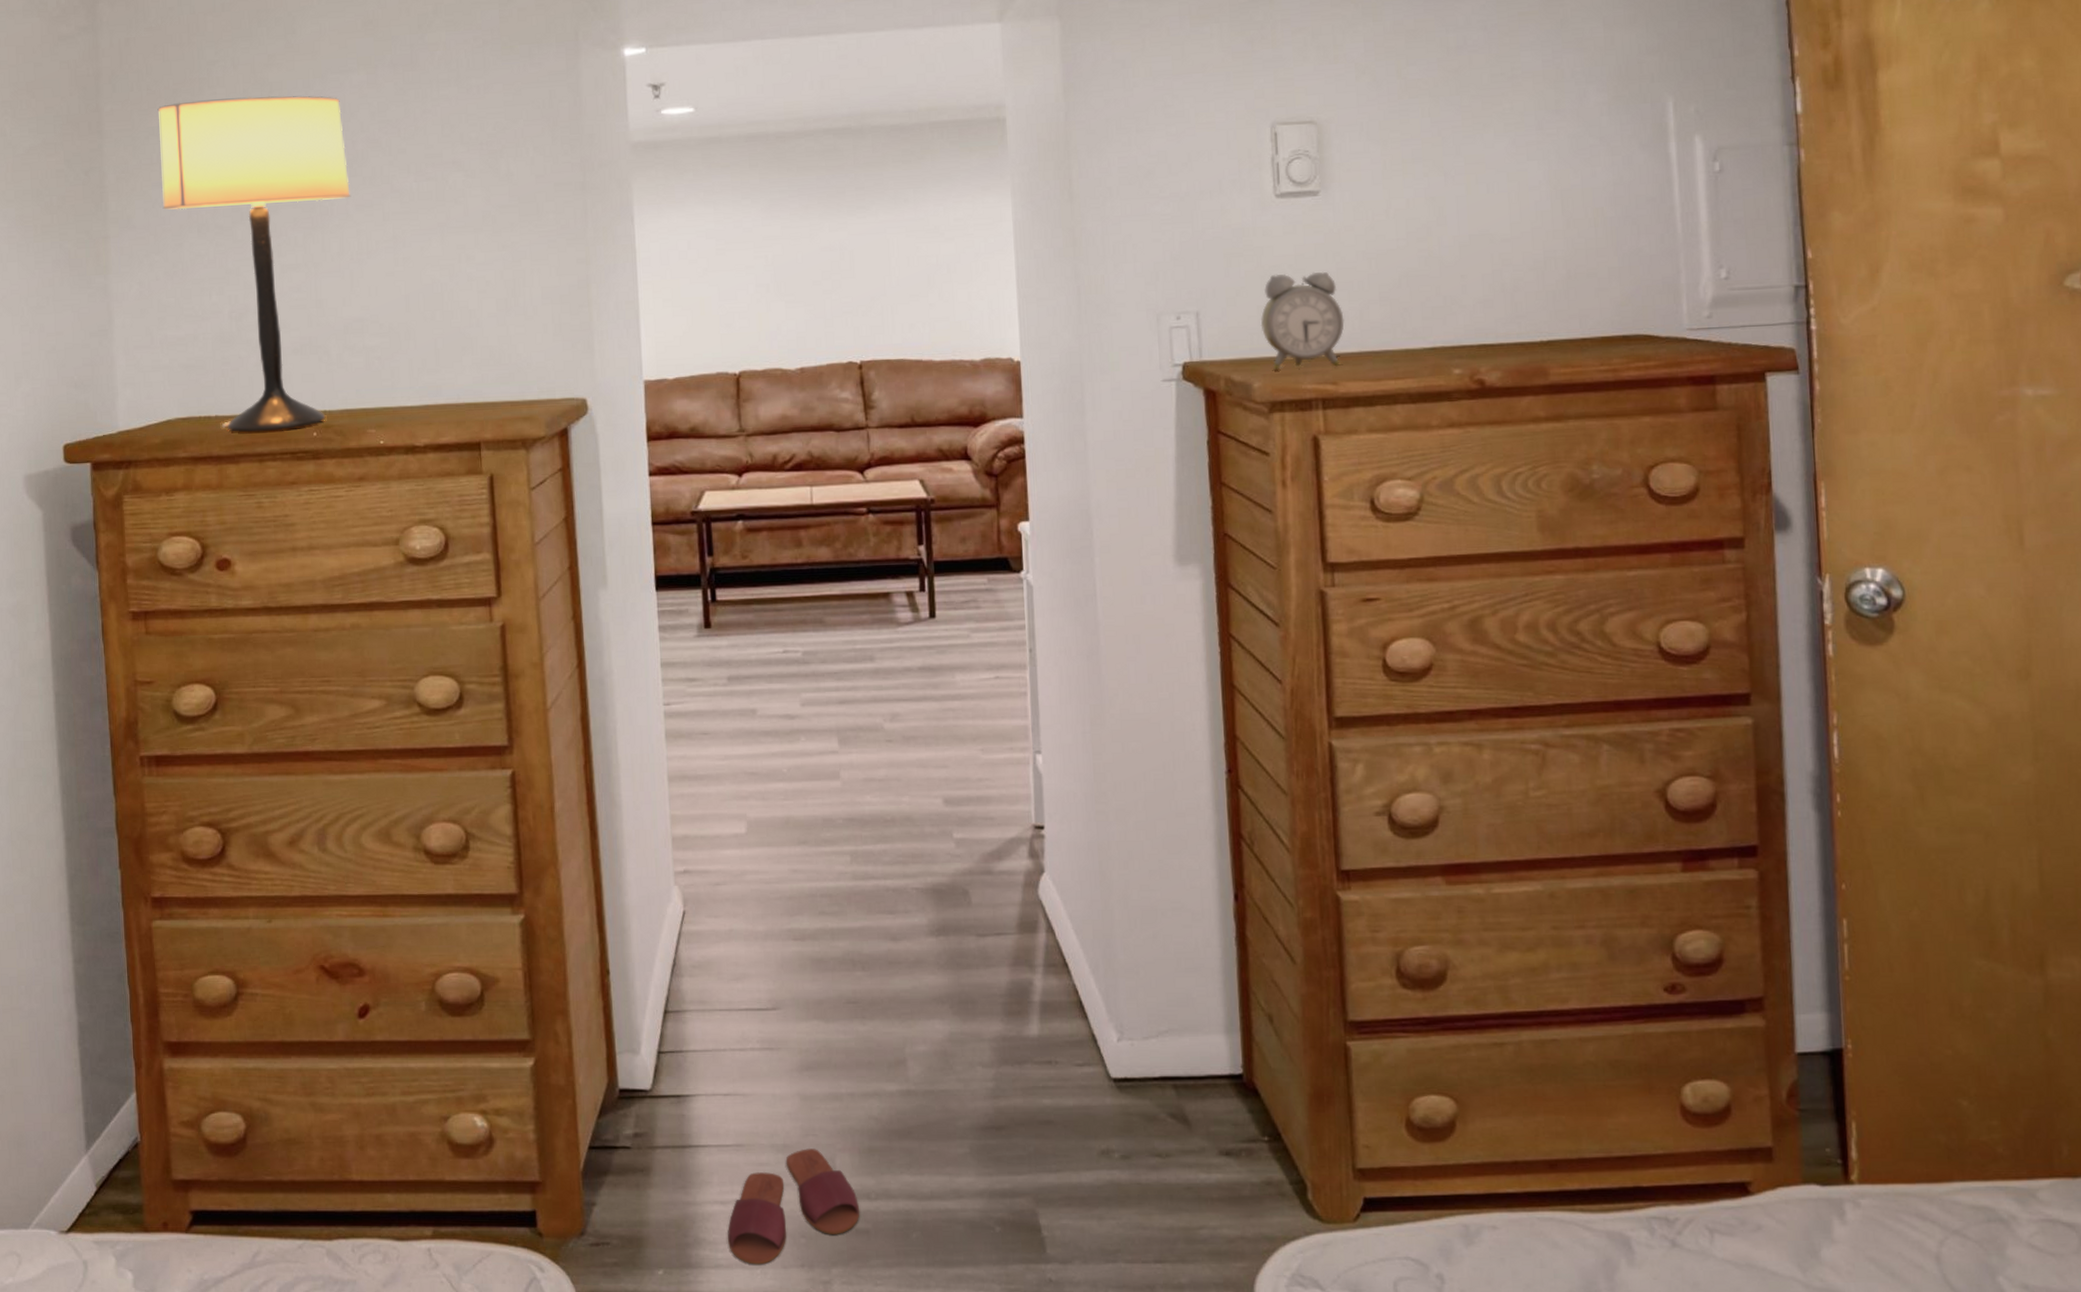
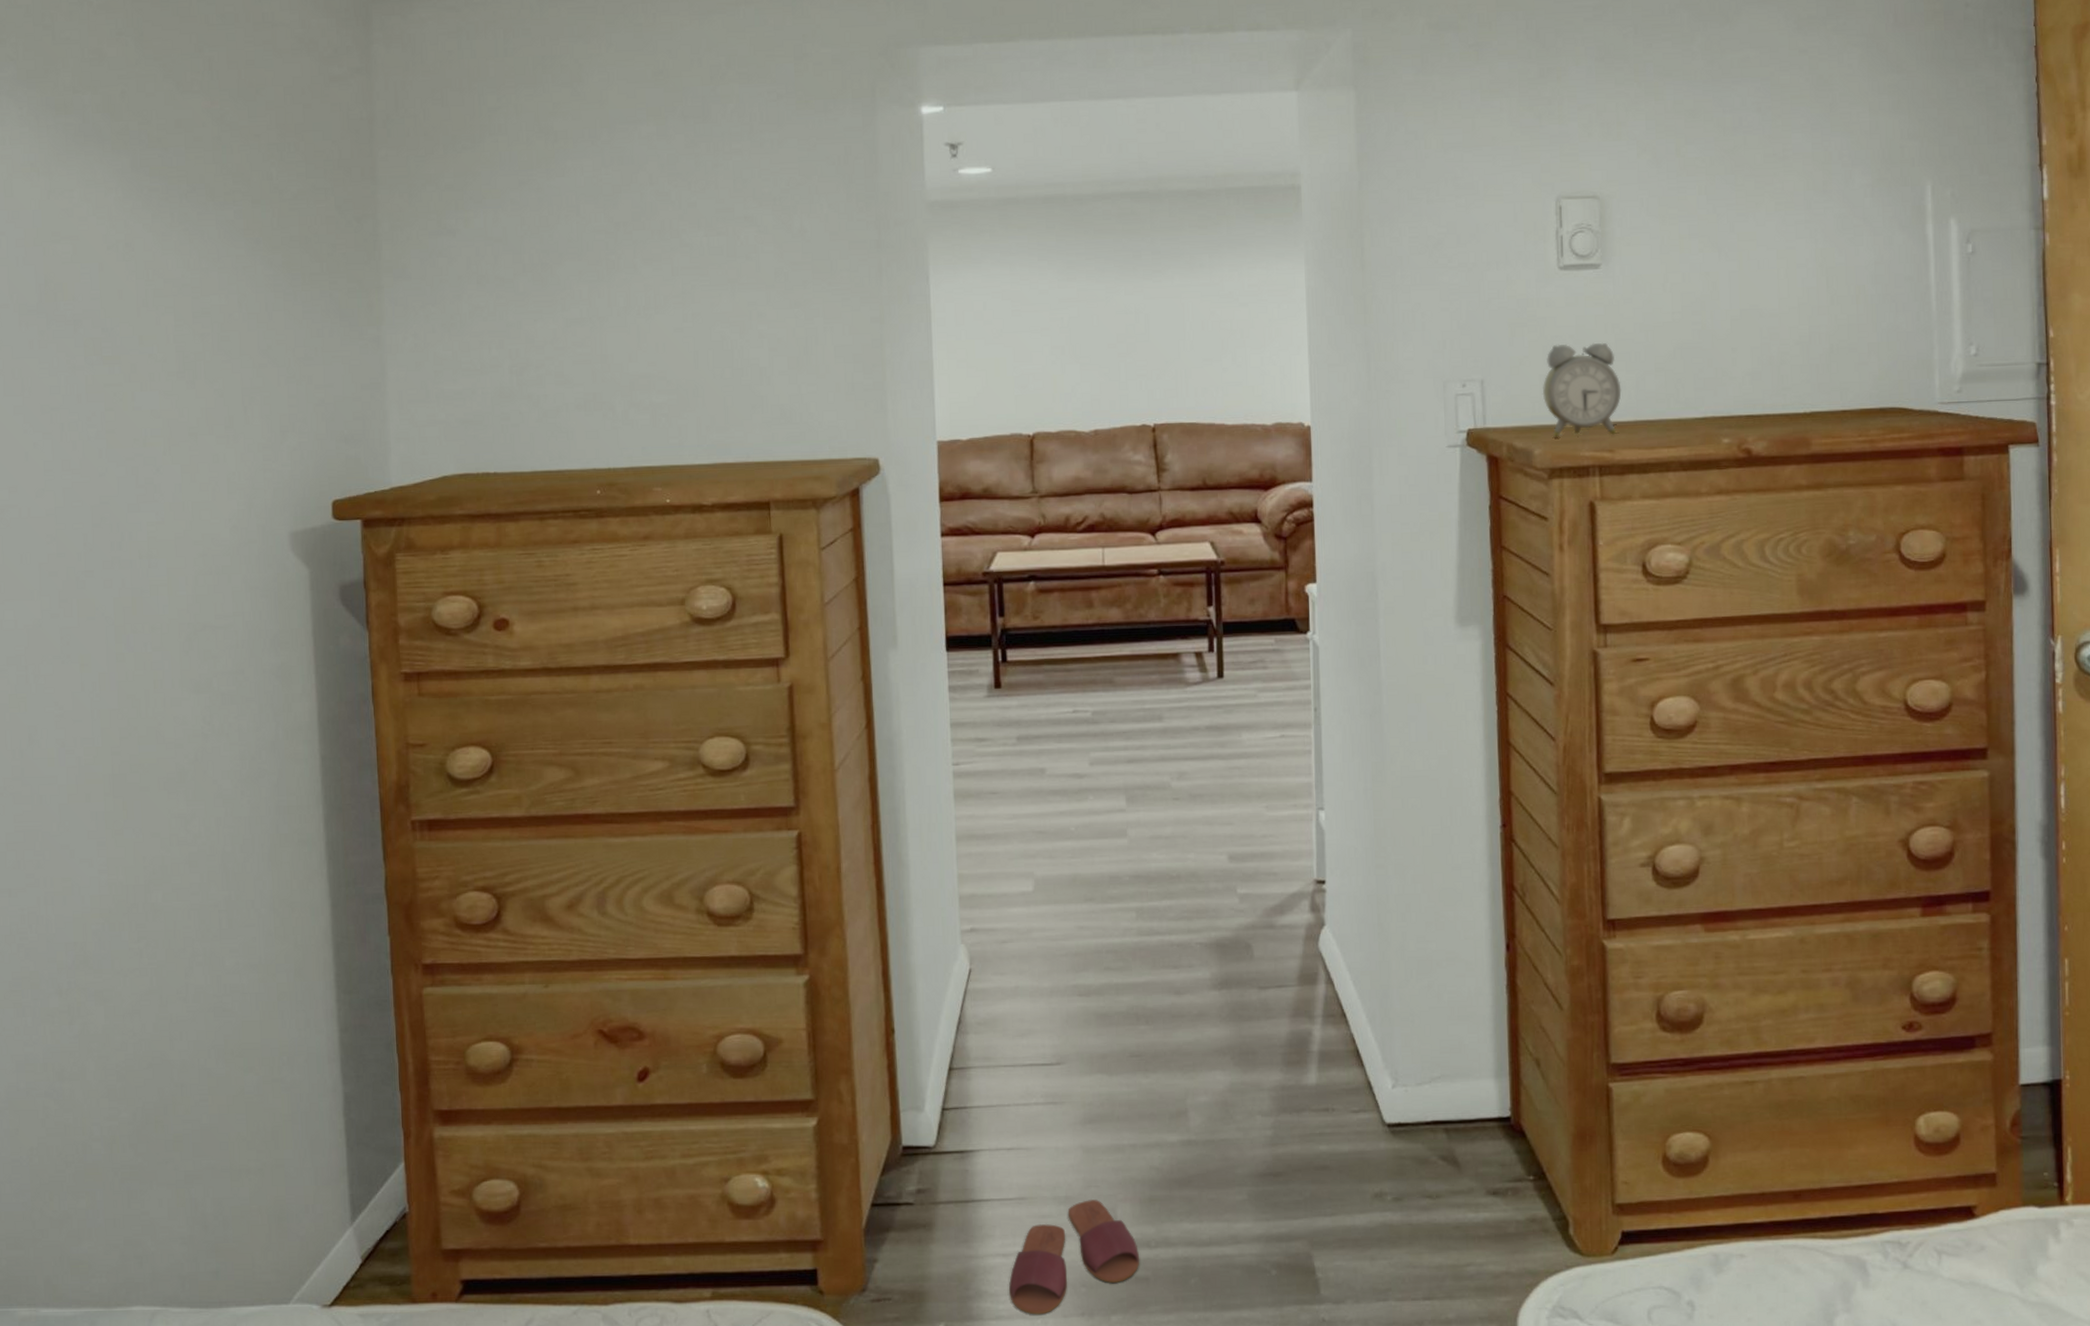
table lamp: present [157,95,351,433] -> none [435,144,639,490]

